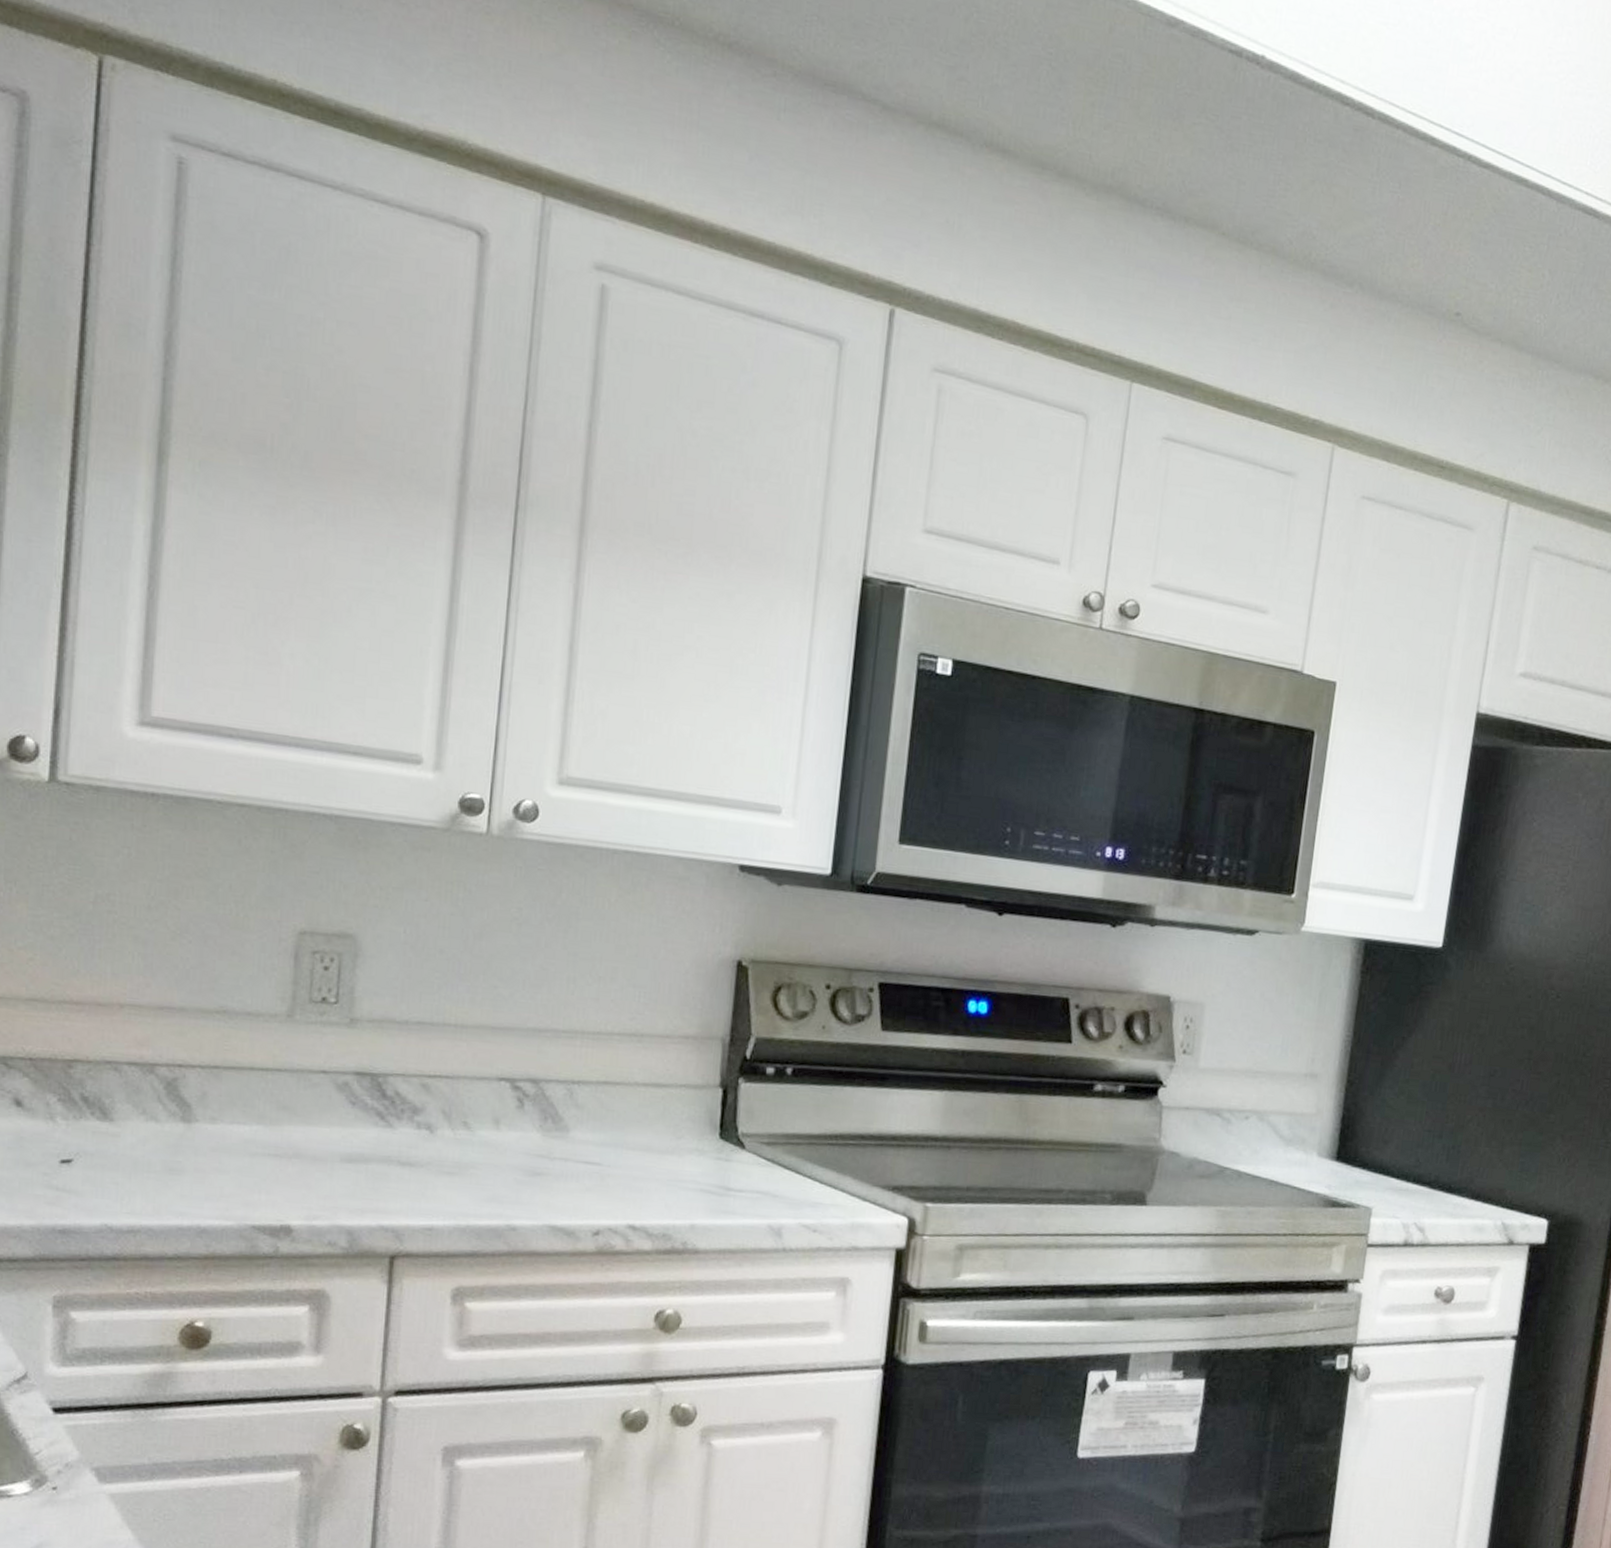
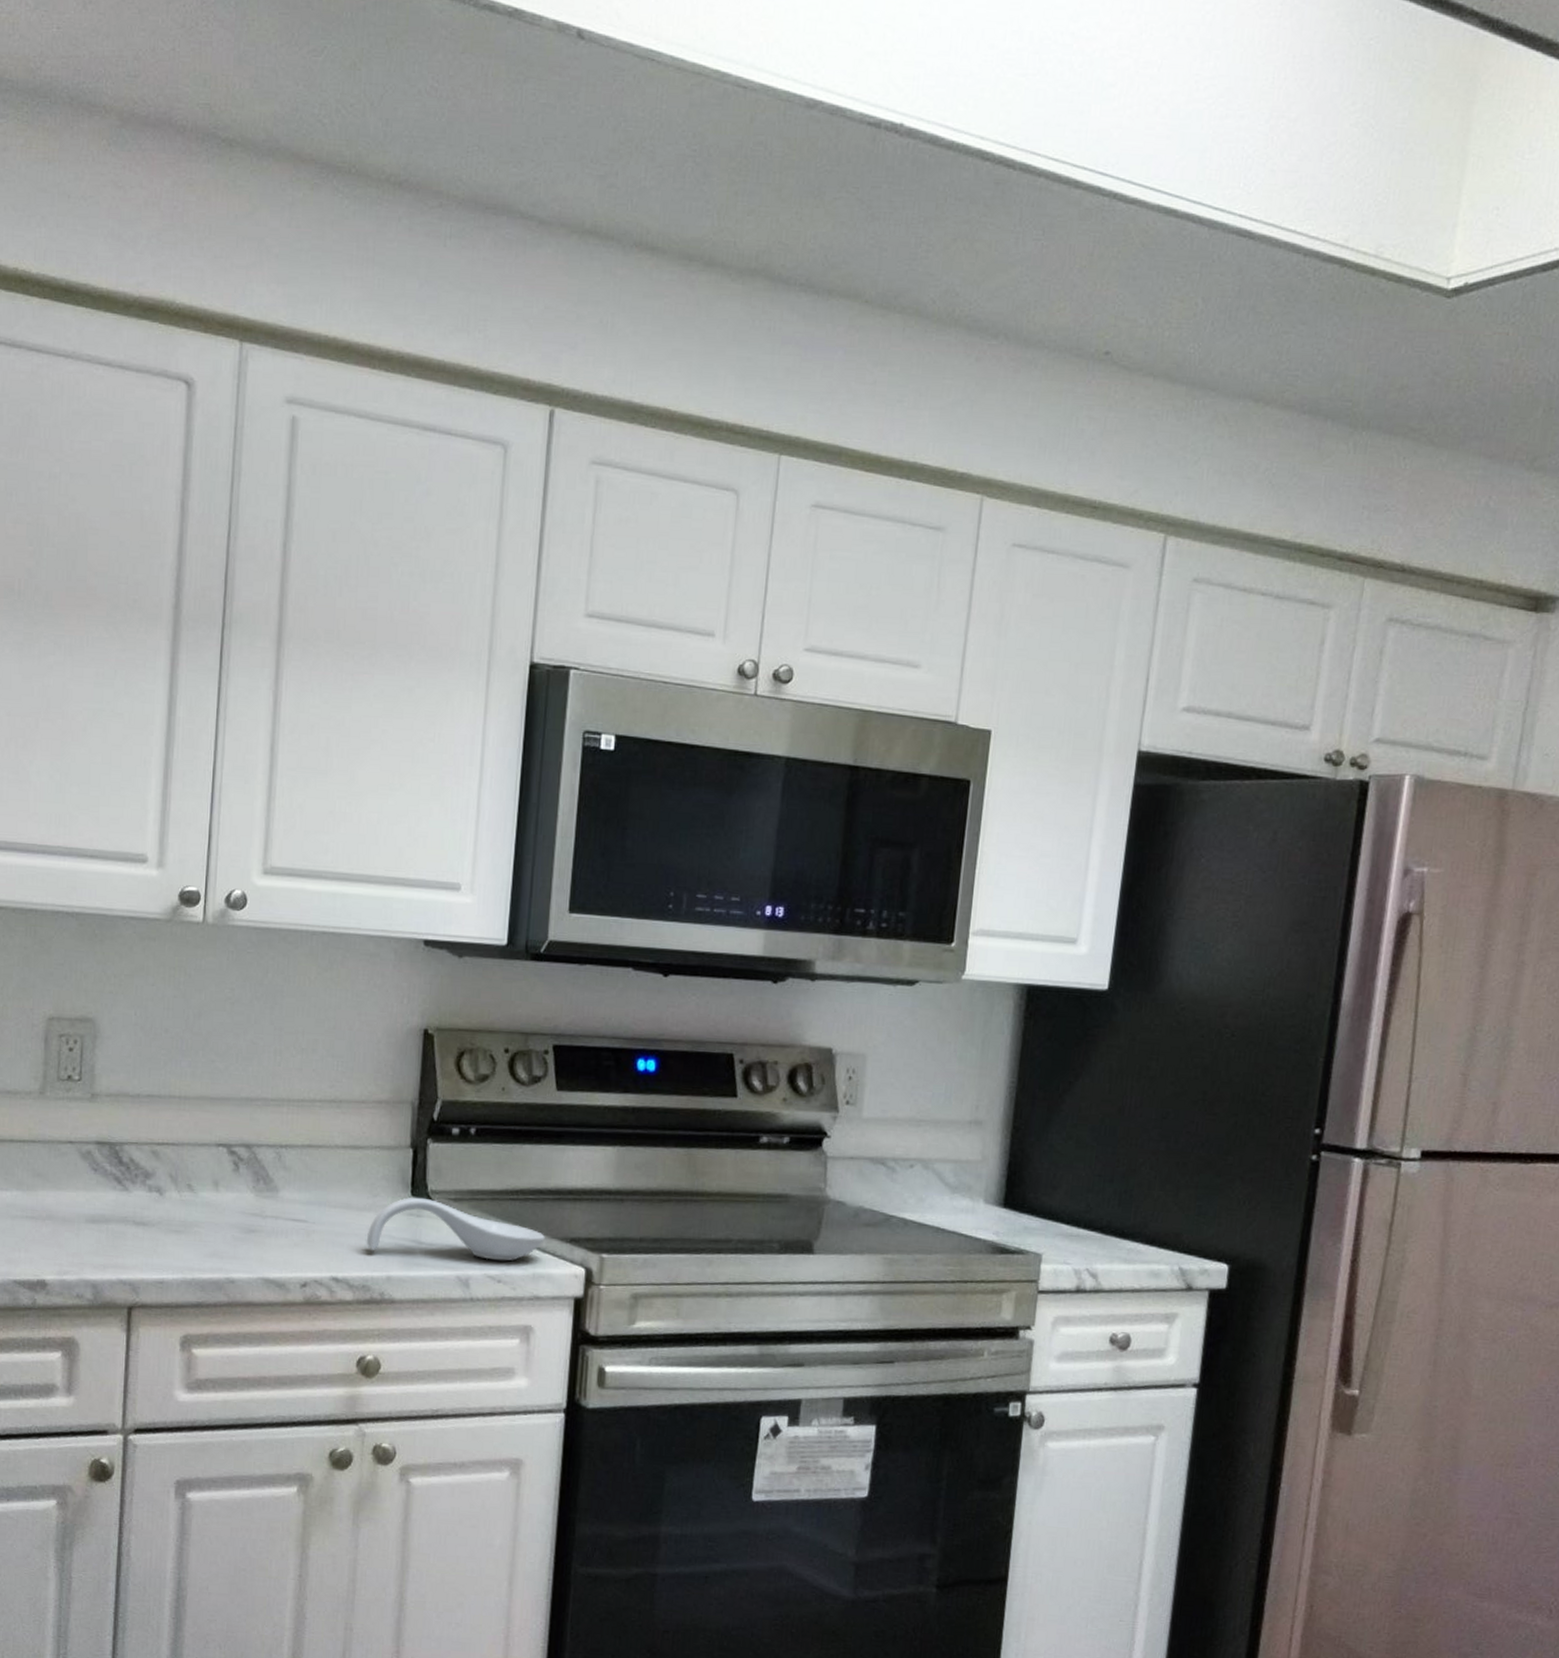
spoon rest: none [667,1140,866,1210] -> present [366,1197,545,1261]

